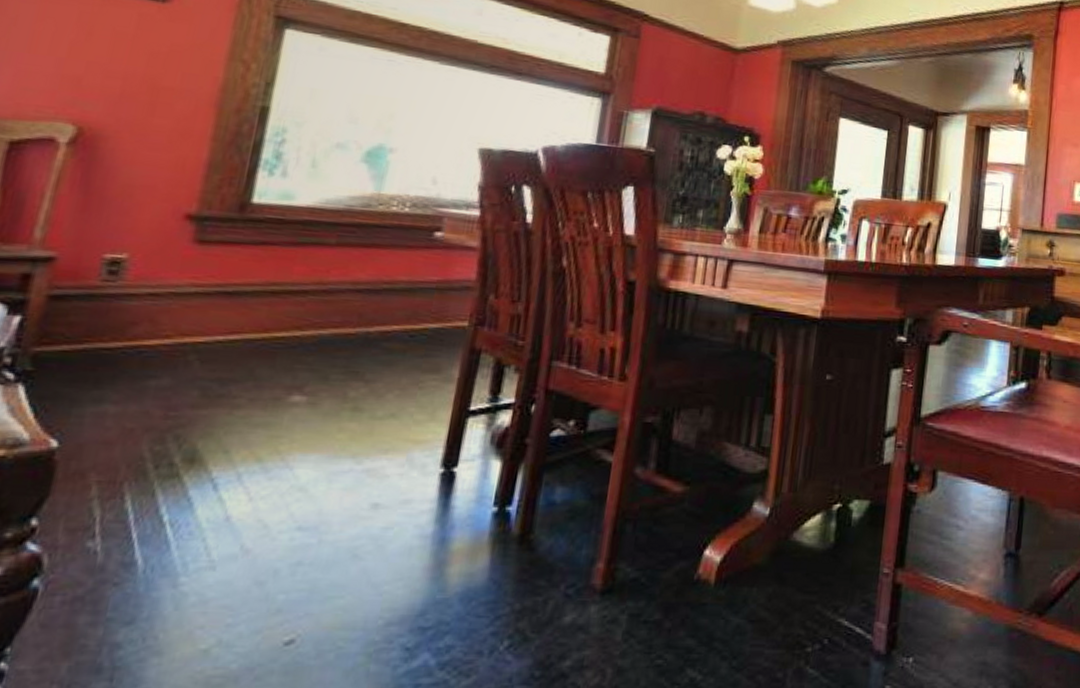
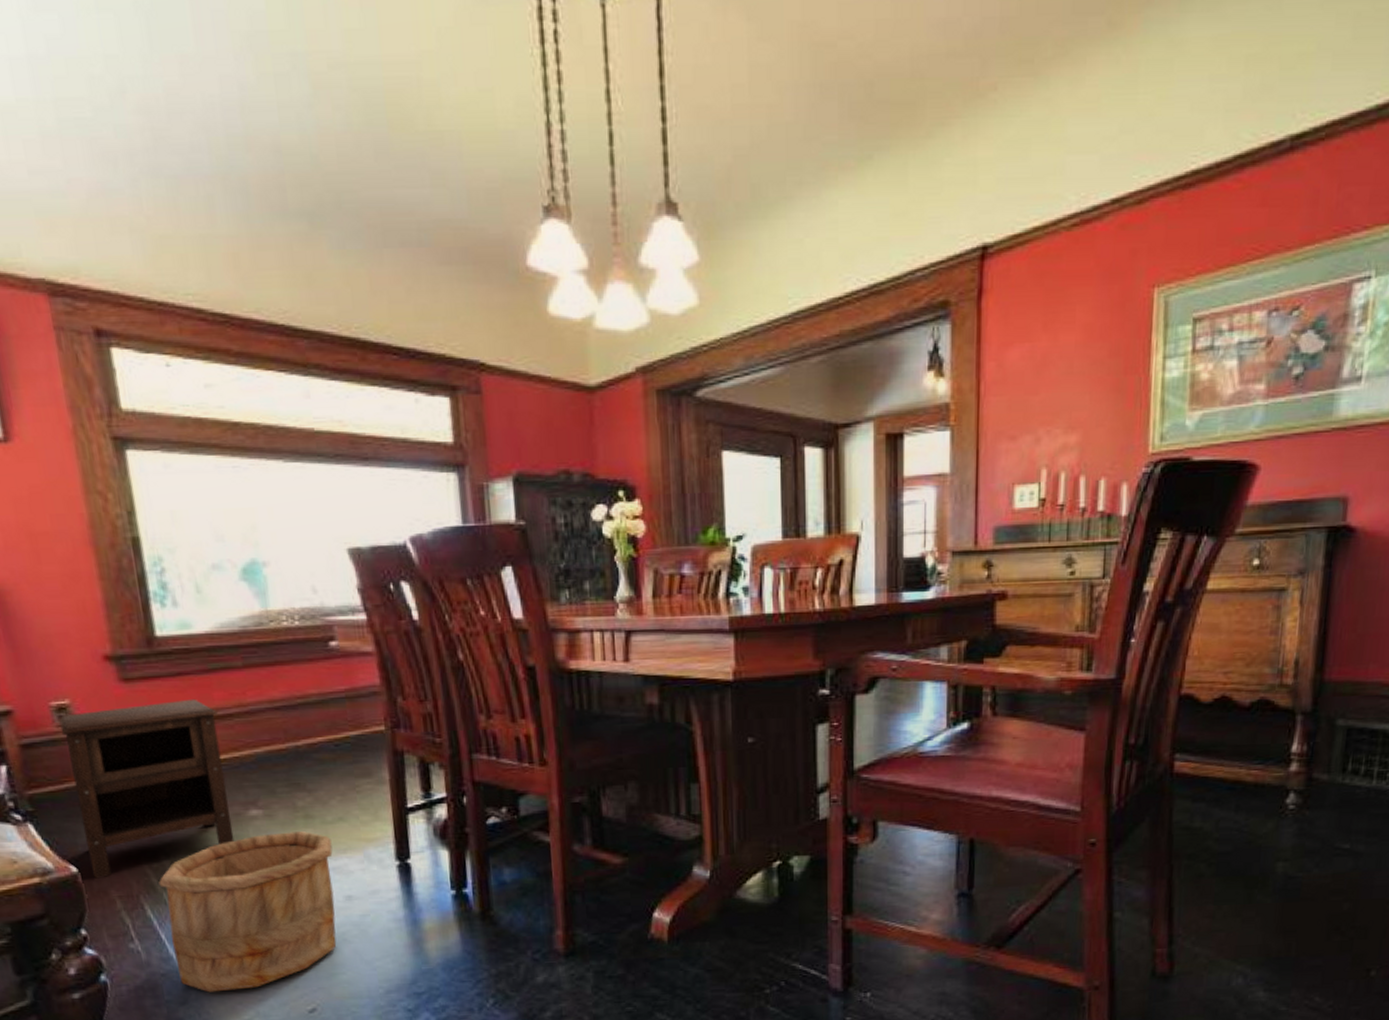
nightstand: none [74,269,292,458] -> present [59,698,235,879]
wooden bucket: none [135,424,375,611] -> present [159,831,337,993]

